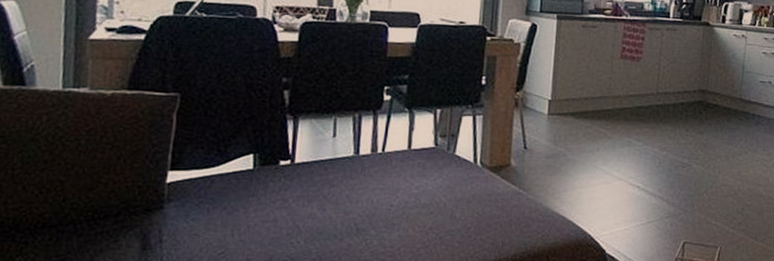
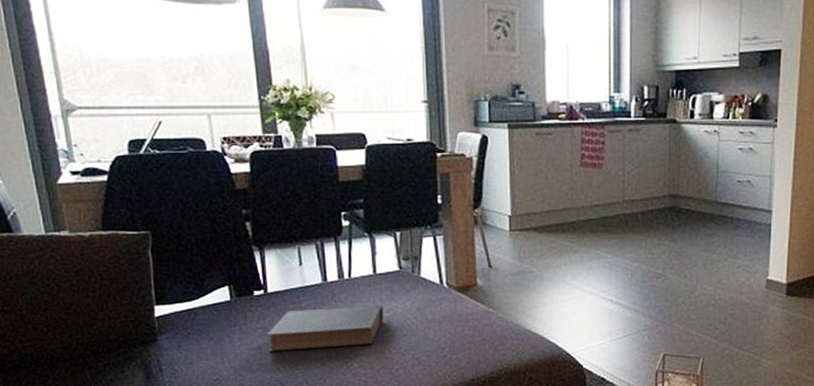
book: none [284,181,413,226] -> present [267,306,384,352]

